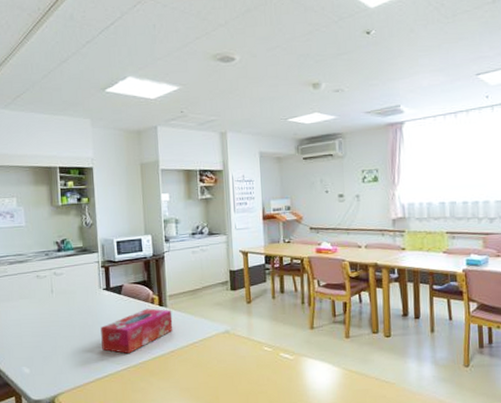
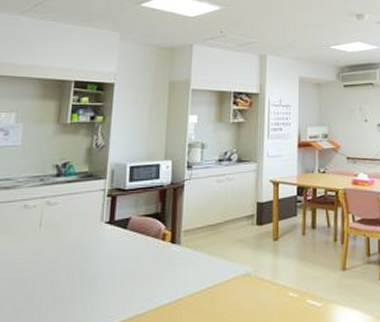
tissue box: present [100,308,173,353] -> none [93,246,186,303]

